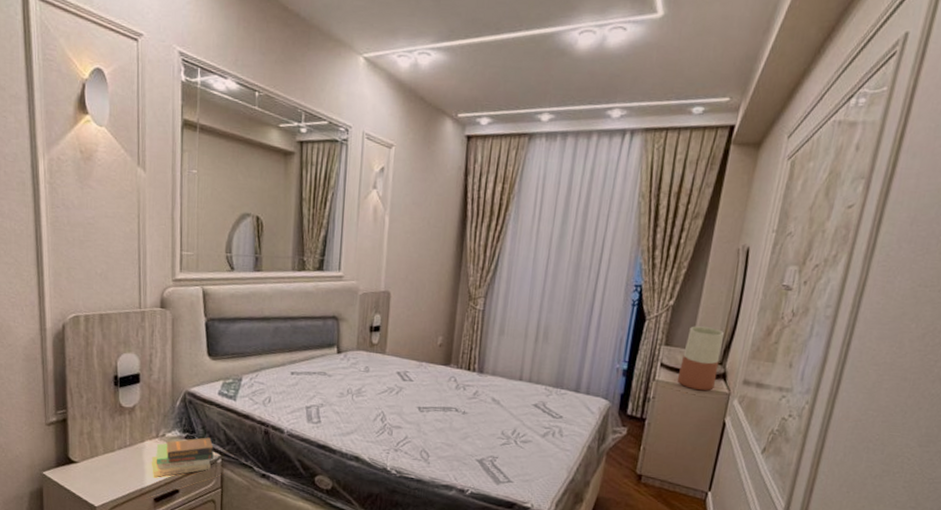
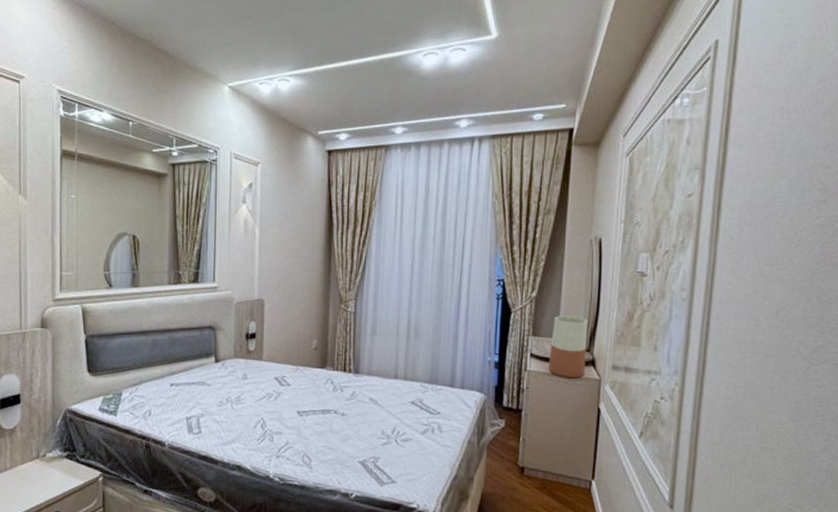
books: present [151,437,214,478] -> none [31,455,95,501]

